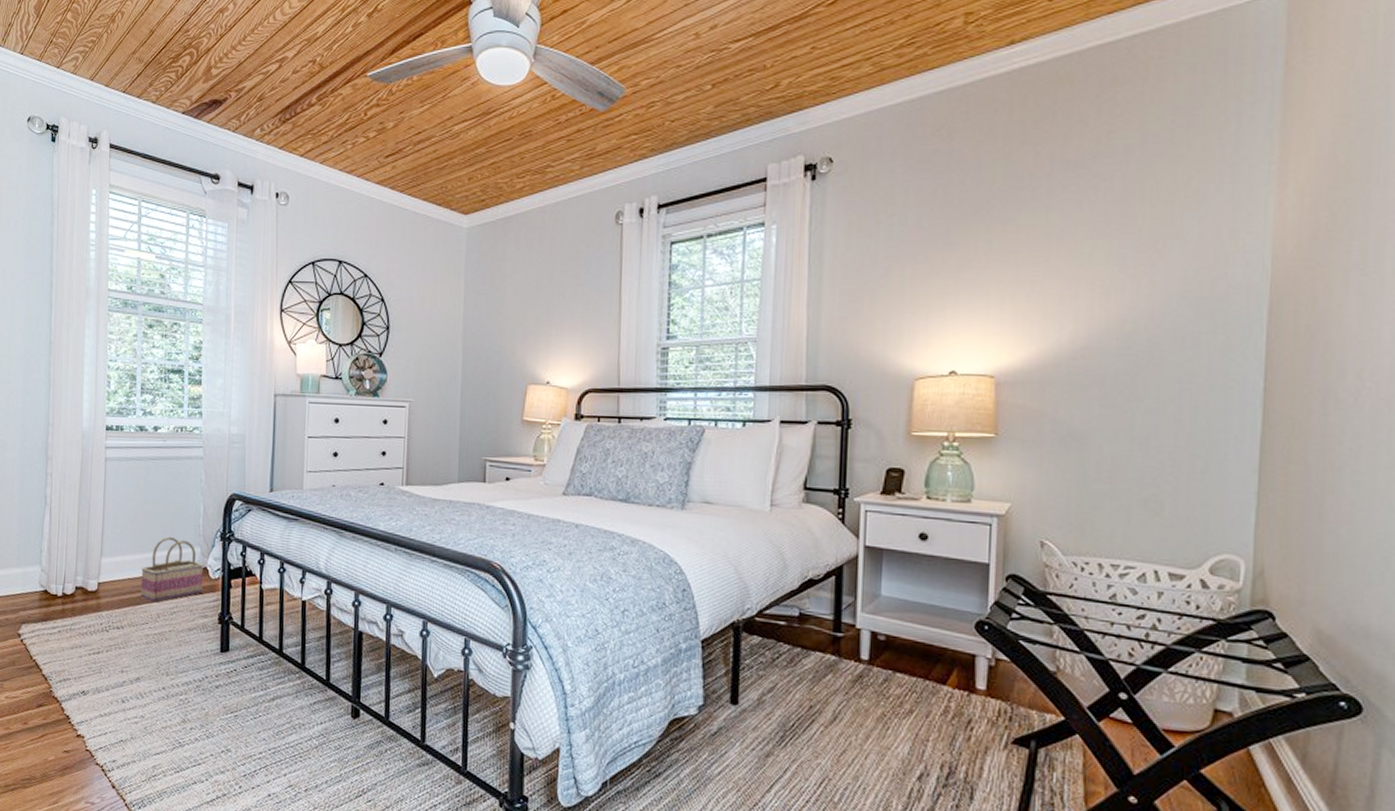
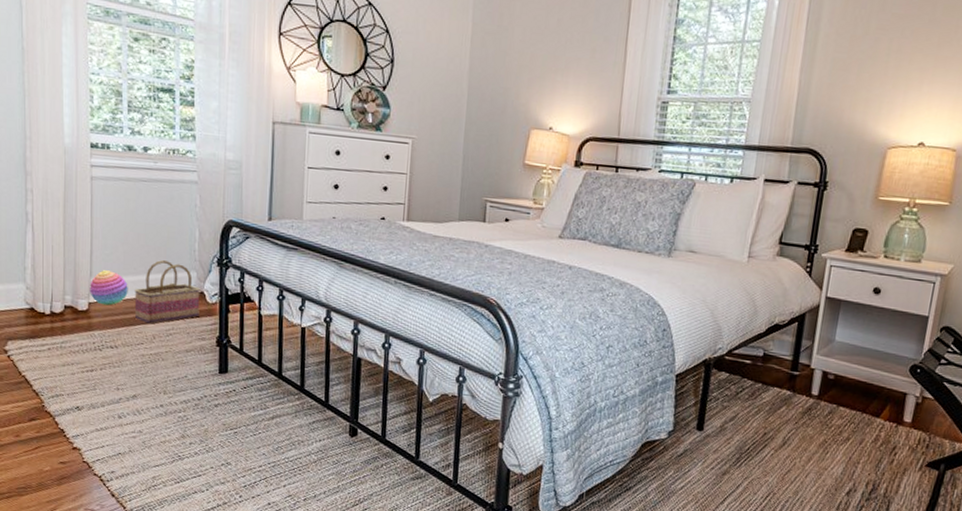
stacking toy: none [99,549,136,585] -> present [90,270,128,306]

